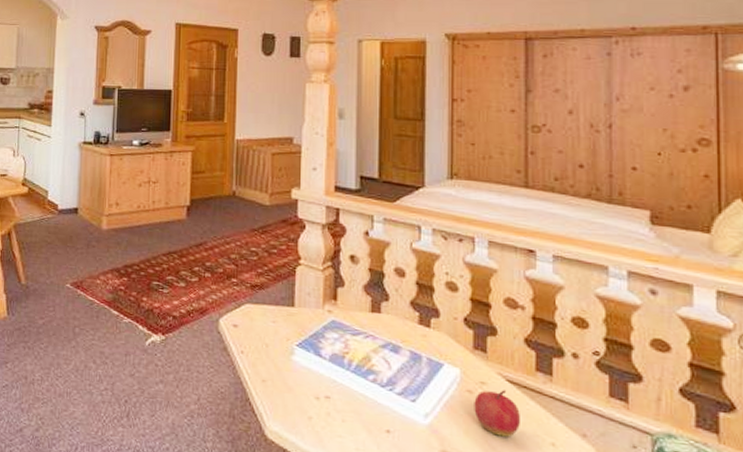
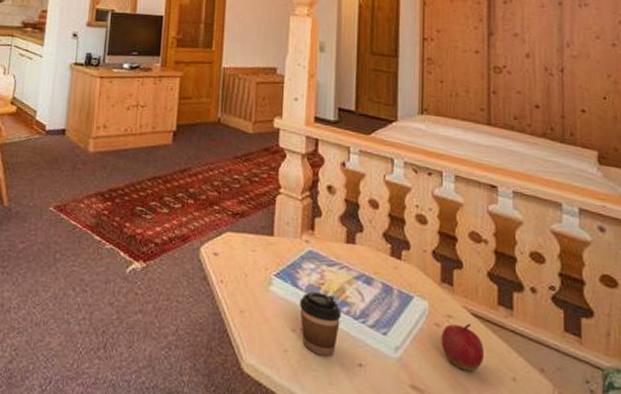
coffee cup: none [324,360,368,423] -> present [300,291,342,356]

